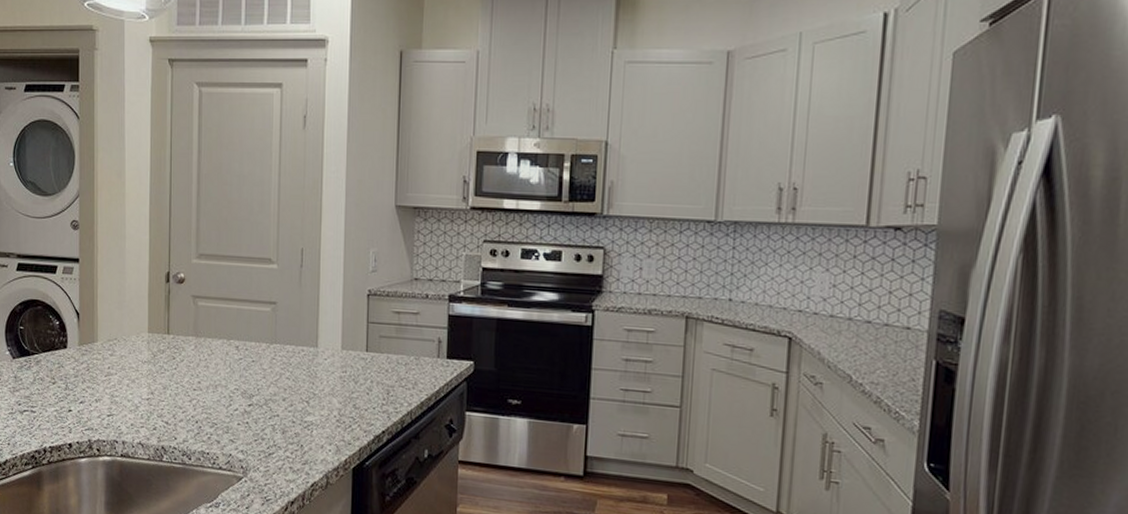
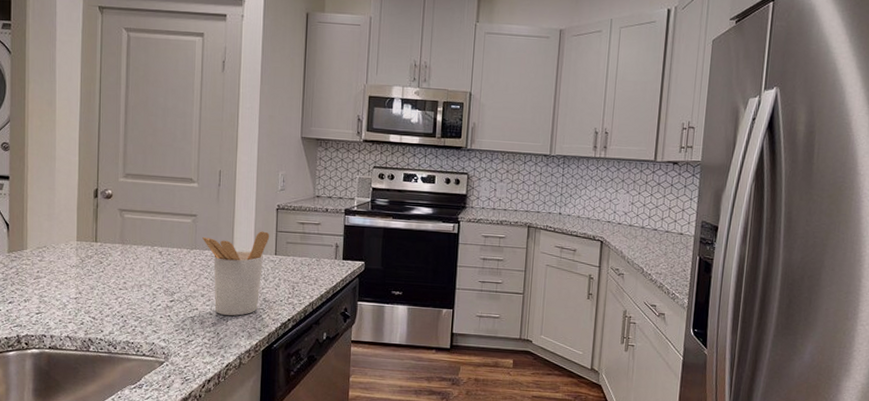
utensil holder: none [283,322,360,425] -> present [202,231,270,316]

